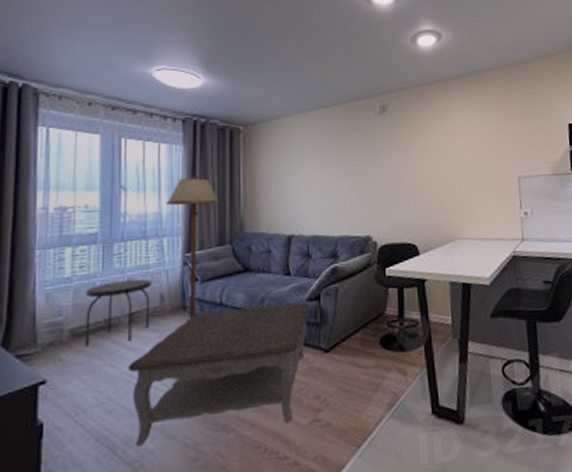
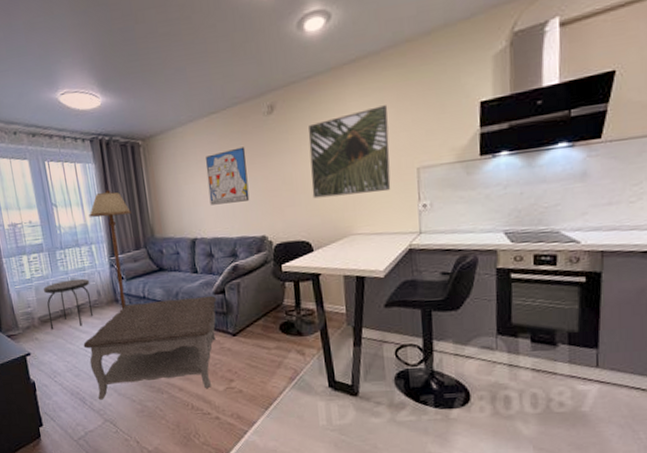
wall art: none [311,143,356,200] -> present [205,146,250,205]
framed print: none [418,118,495,200] -> present [308,105,391,199]

